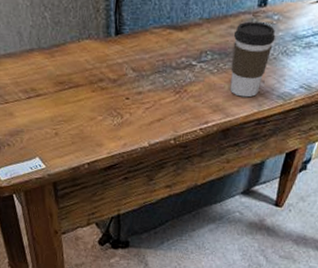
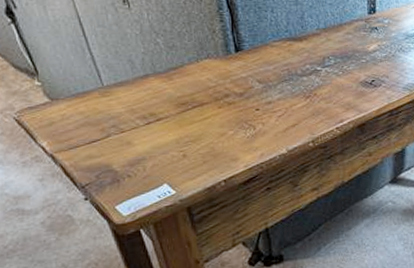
coffee cup: present [230,21,276,98] -> none [351,27,390,93]

